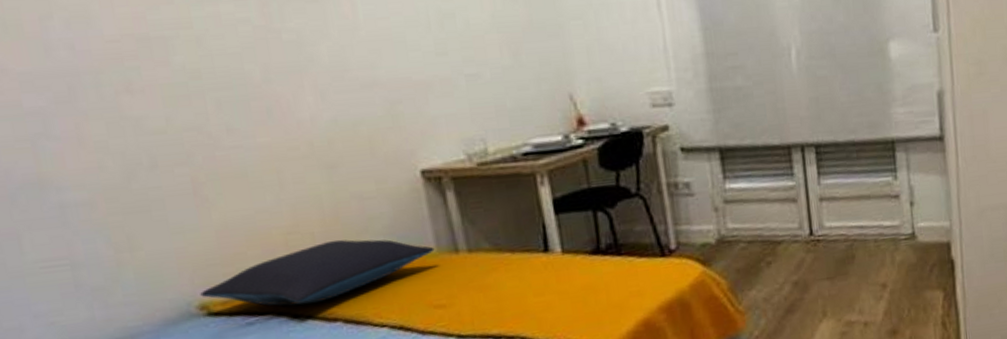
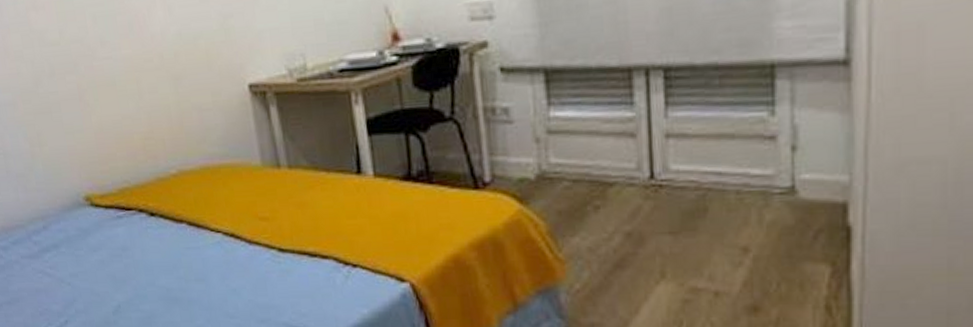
pillow: present [200,239,435,306] -> none [85,147,260,205]

